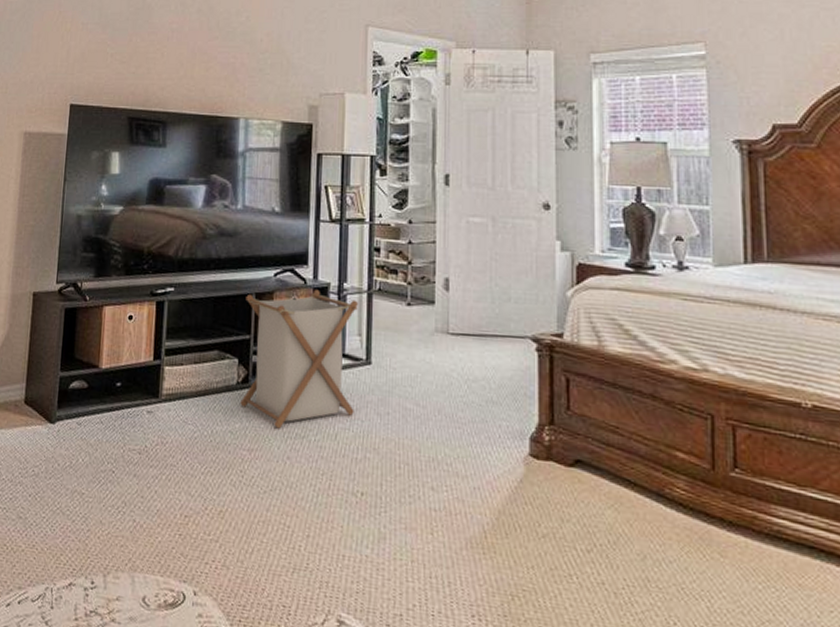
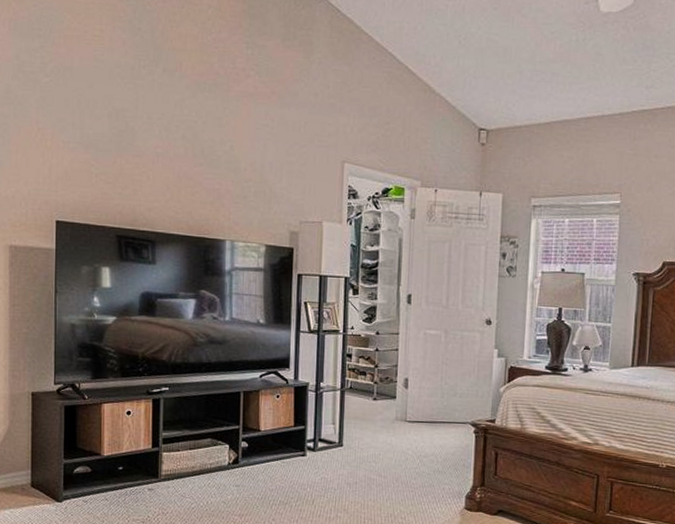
laundry basket: present [240,289,358,429] -> none [231,388,332,498]

